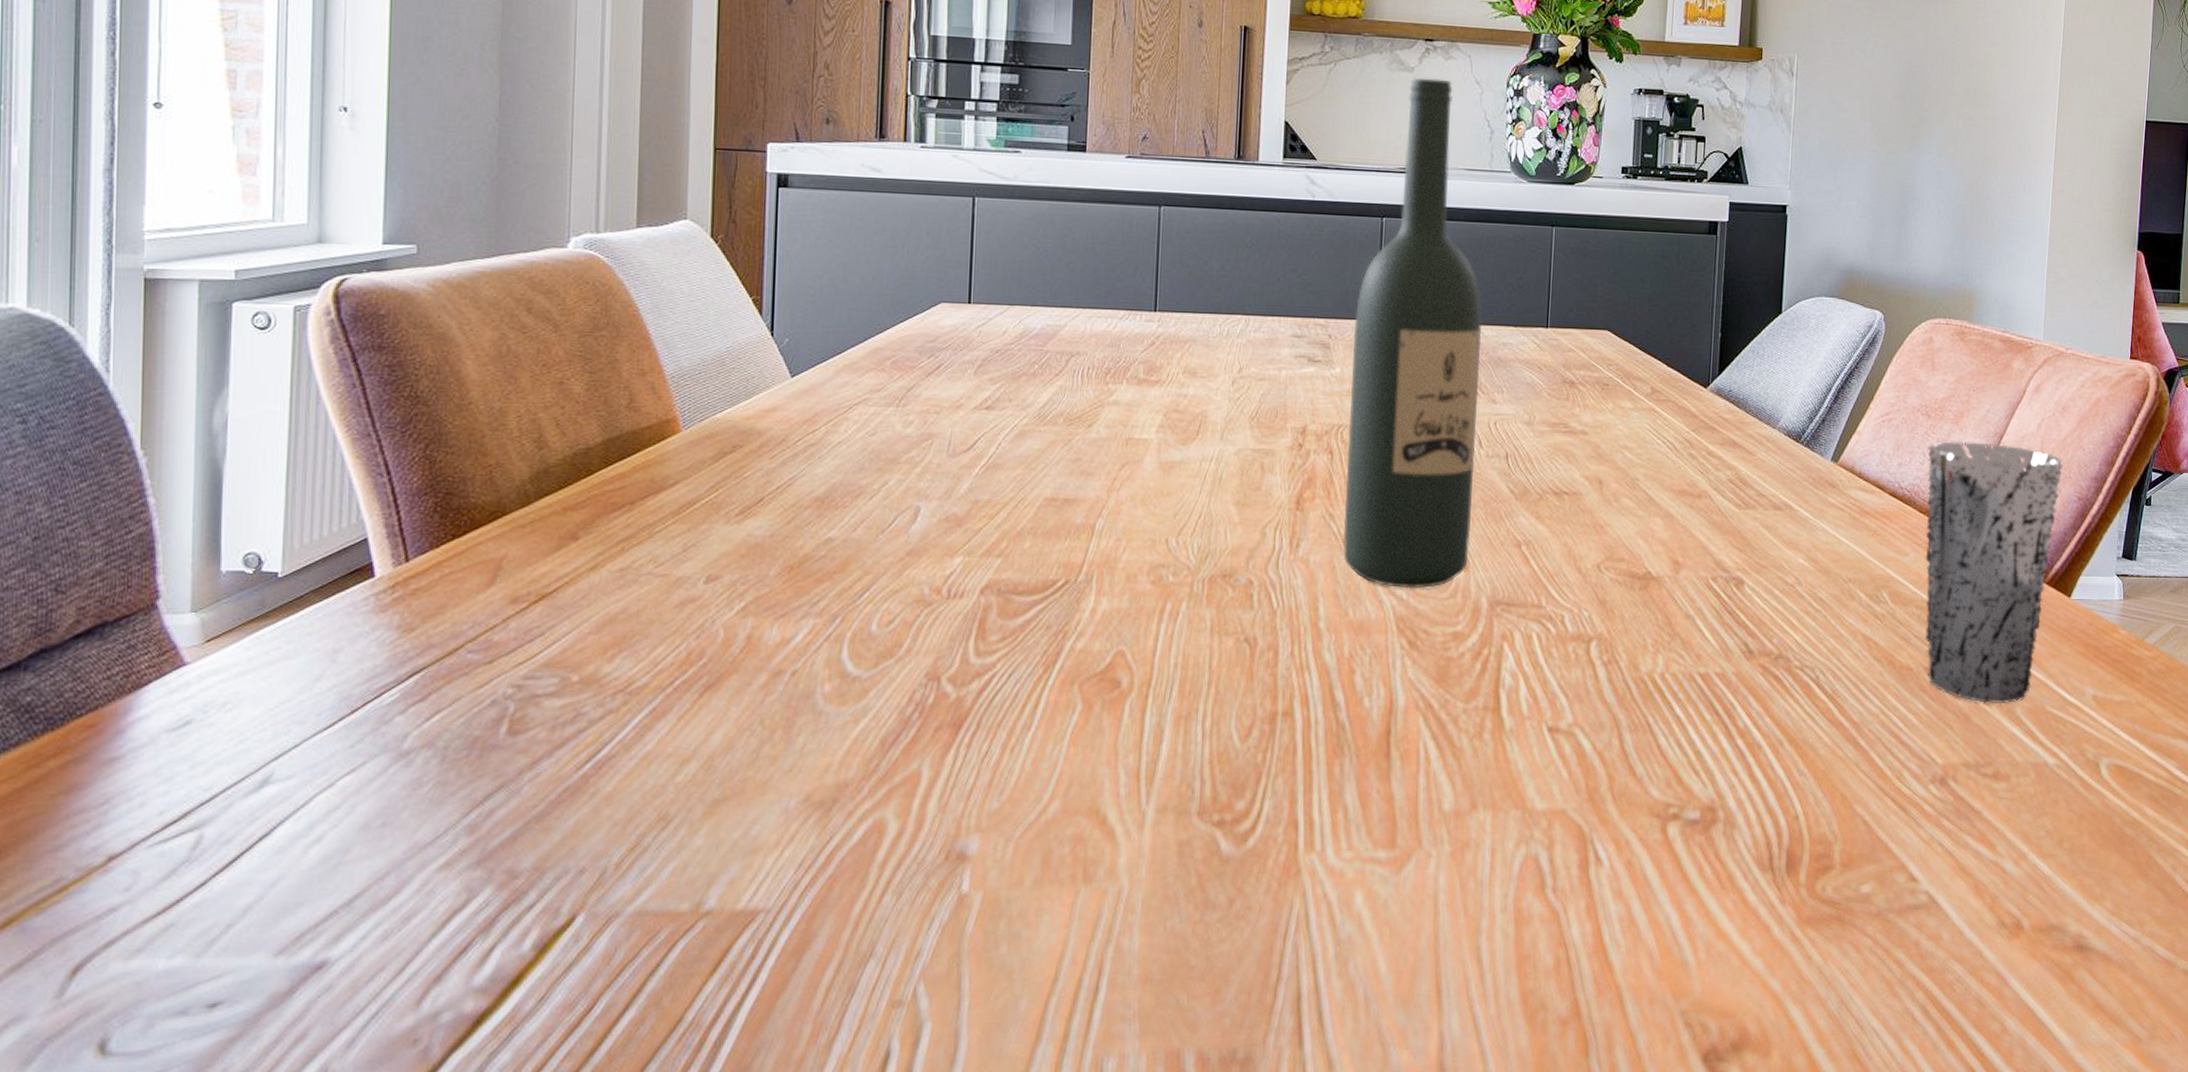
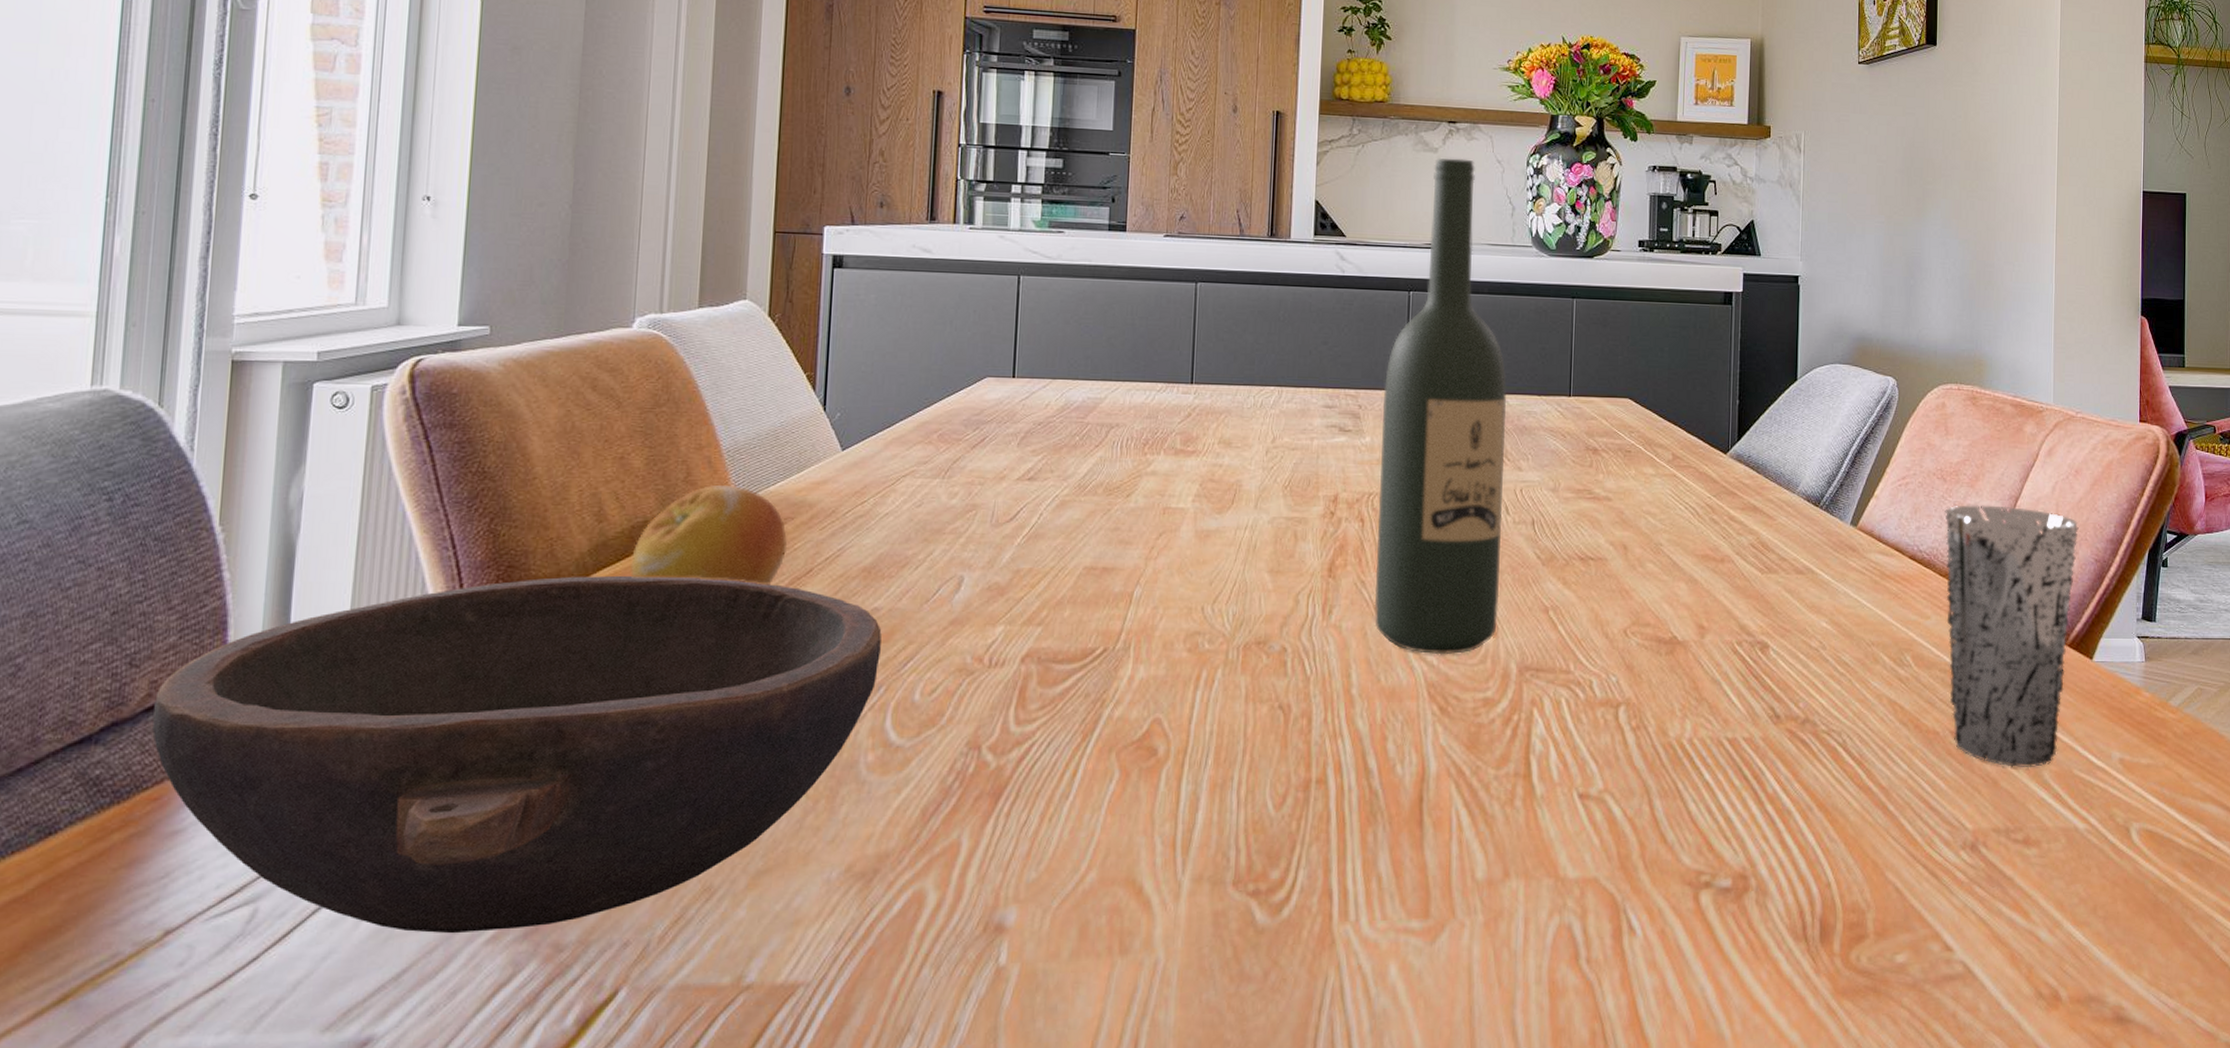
bowl: none [83,503,836,861] -> present [152,575,882,934]
fruit: none [573,411,737,515] -> present [629,484,788,586]

